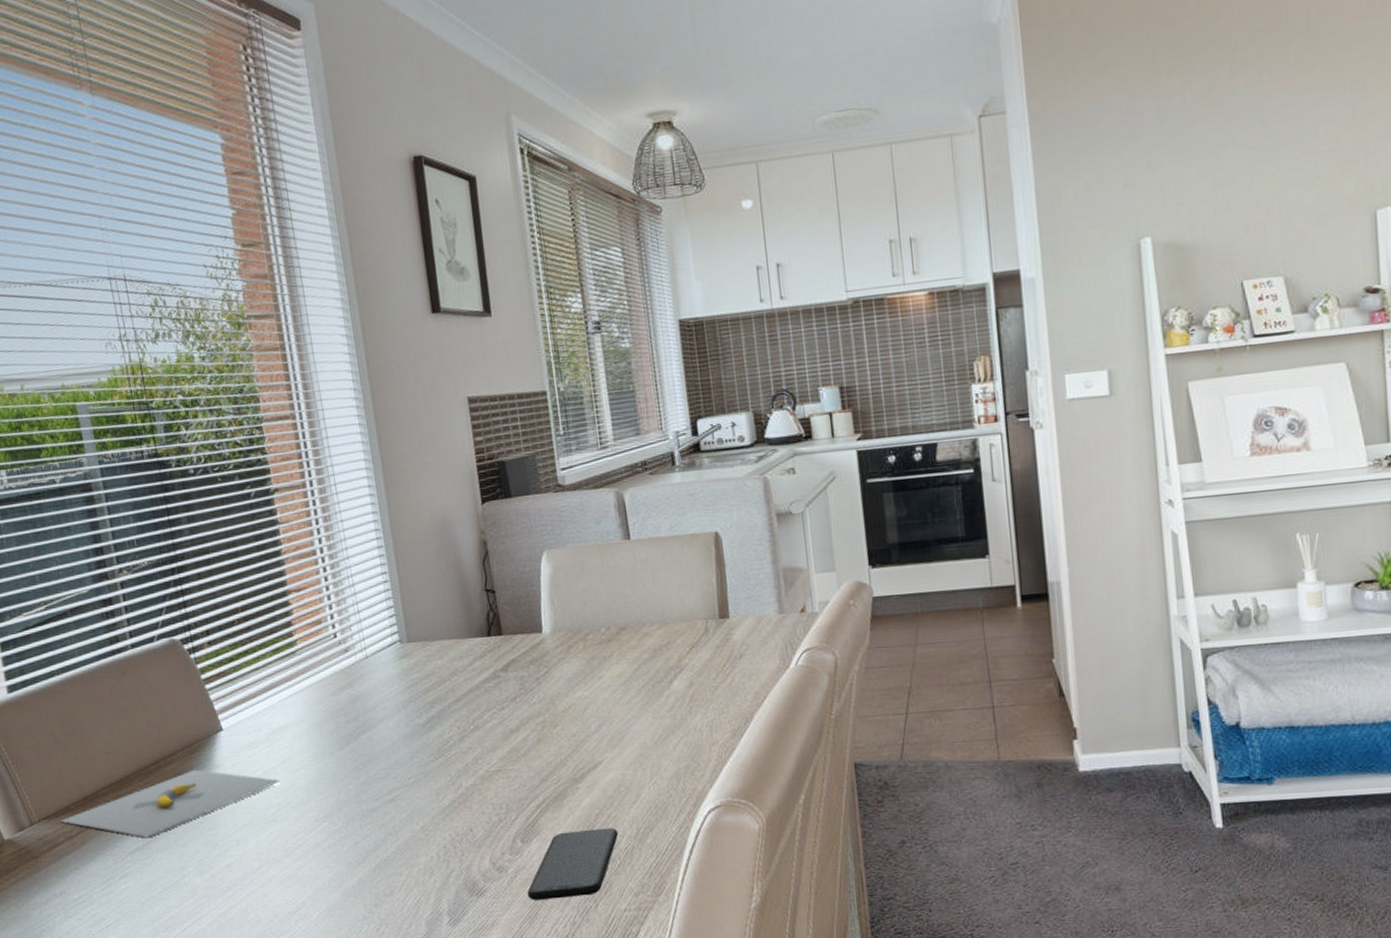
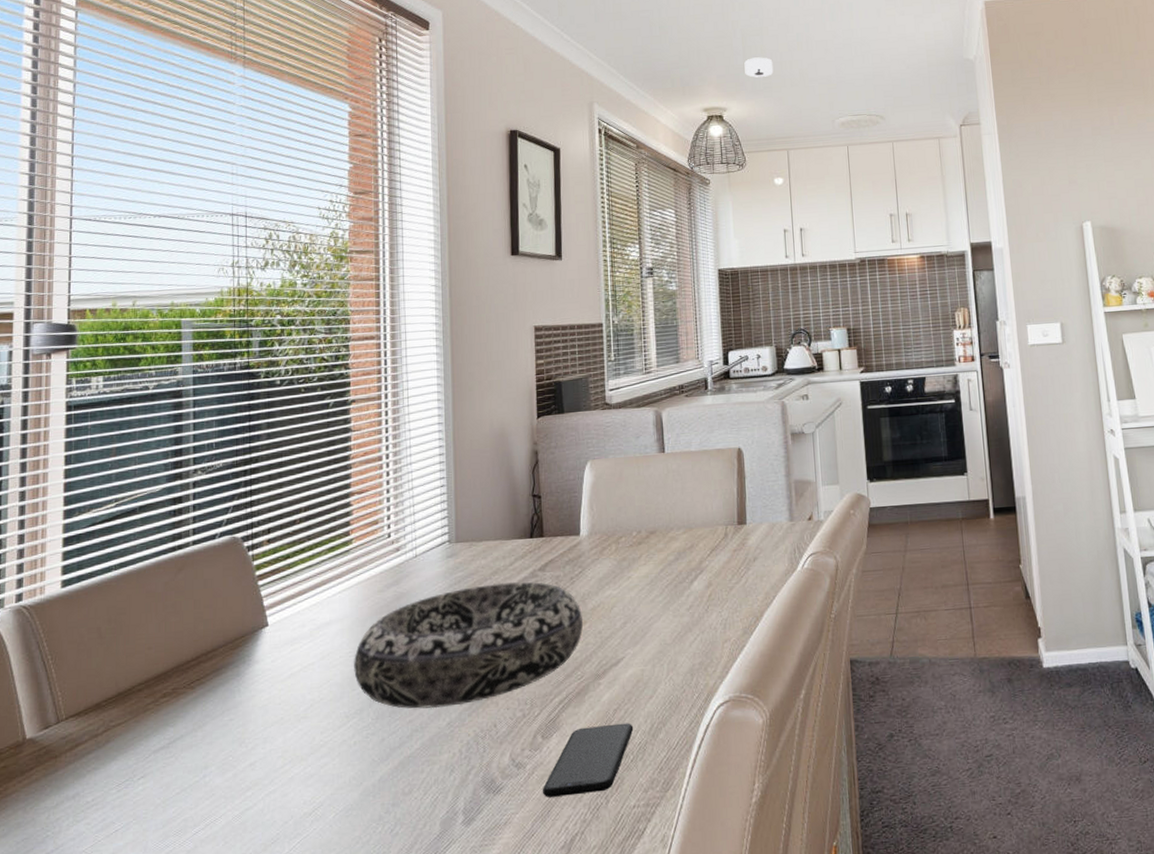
banana: present [61,769,280,838] -> none [89,665,316,735]
decorative bowl: none [316,683,555,813] -> present [354,581,584,709]
smoke detector: none [695,38,734,68] -> present [744,57,774,78]

